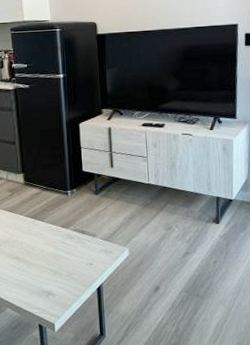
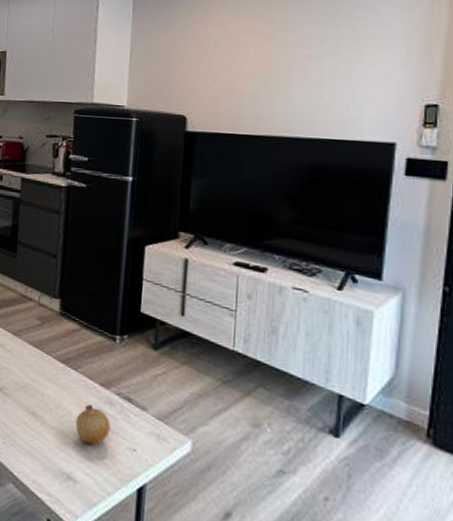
fruit: none [48,242,73,269] -> present [75,404,111,446]

